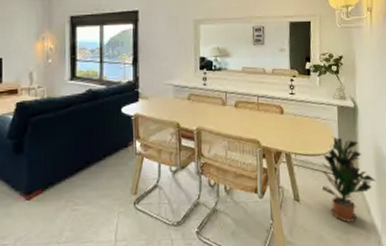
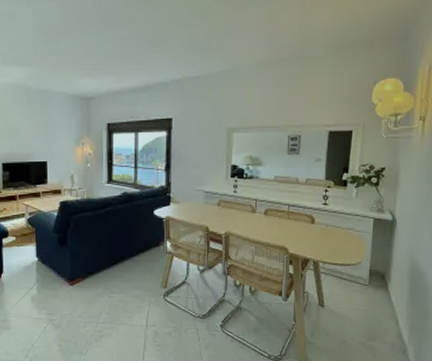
potted plant: present [321,136,377,223] -> none [348,248,409,330]

